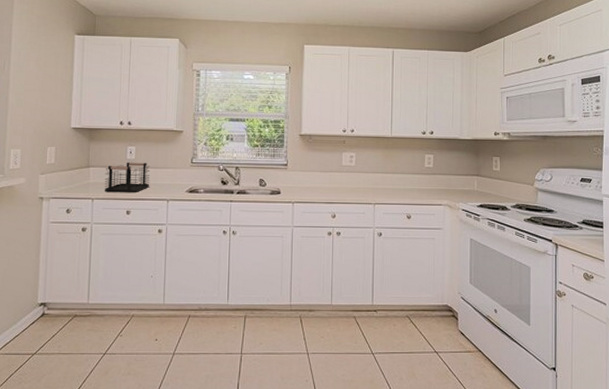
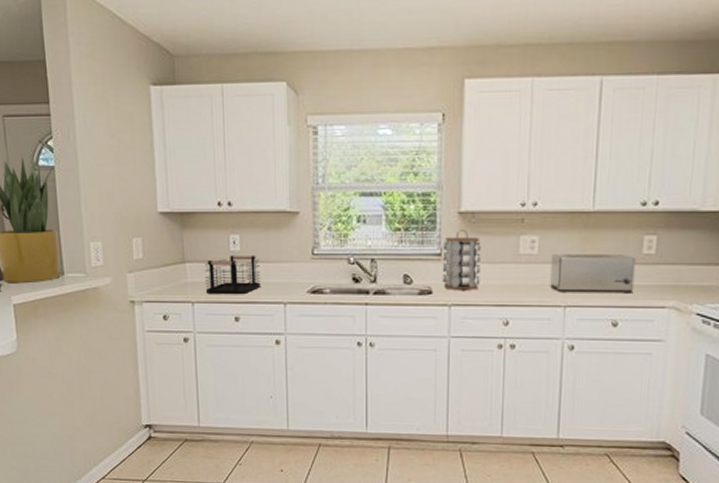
spice rack: none [287,146,316,191] -> present [442,228,481,290]
toaster: none [364,166,421,195] -> present [550,254,636,294]

